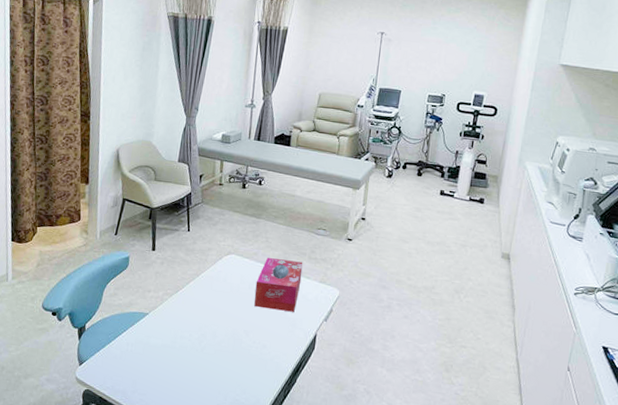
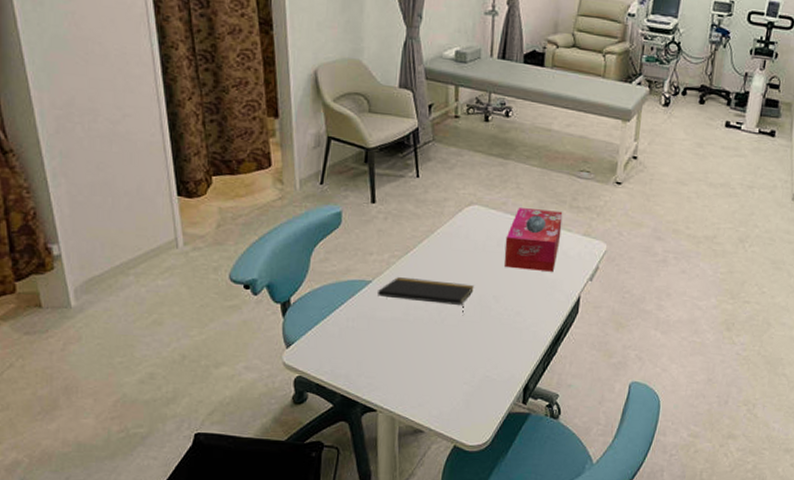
notepad: none [152,311,229,345] -> present [378,277,474,315]

